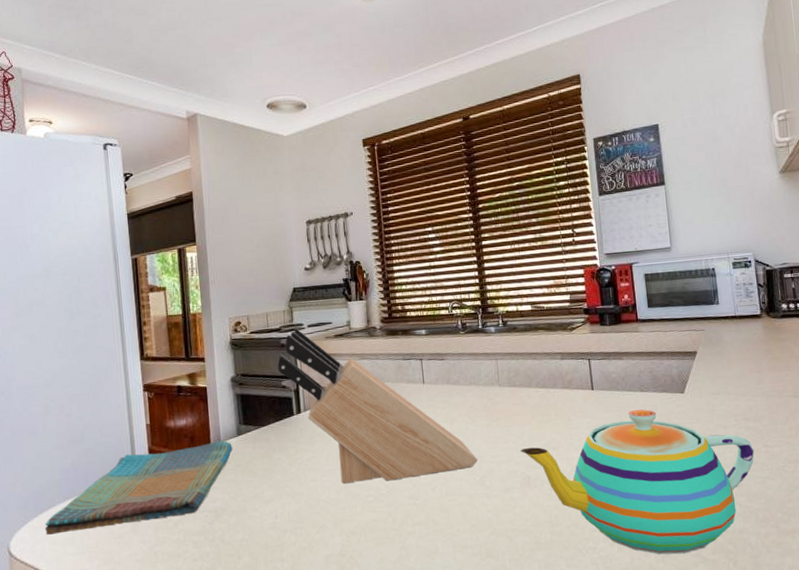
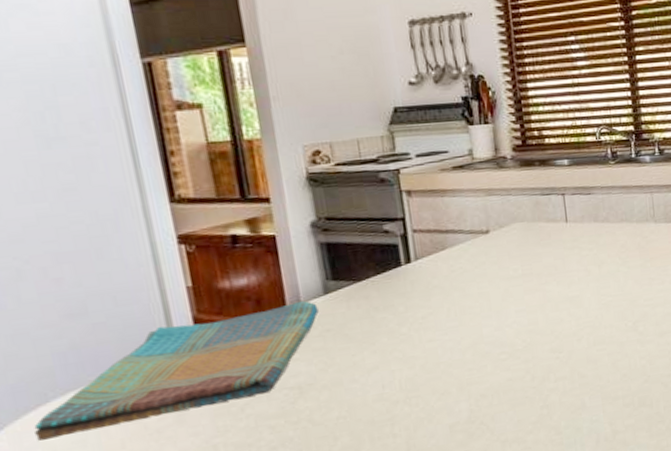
knife block: present [277,328,477,484] -> none [376,159,630,343]

